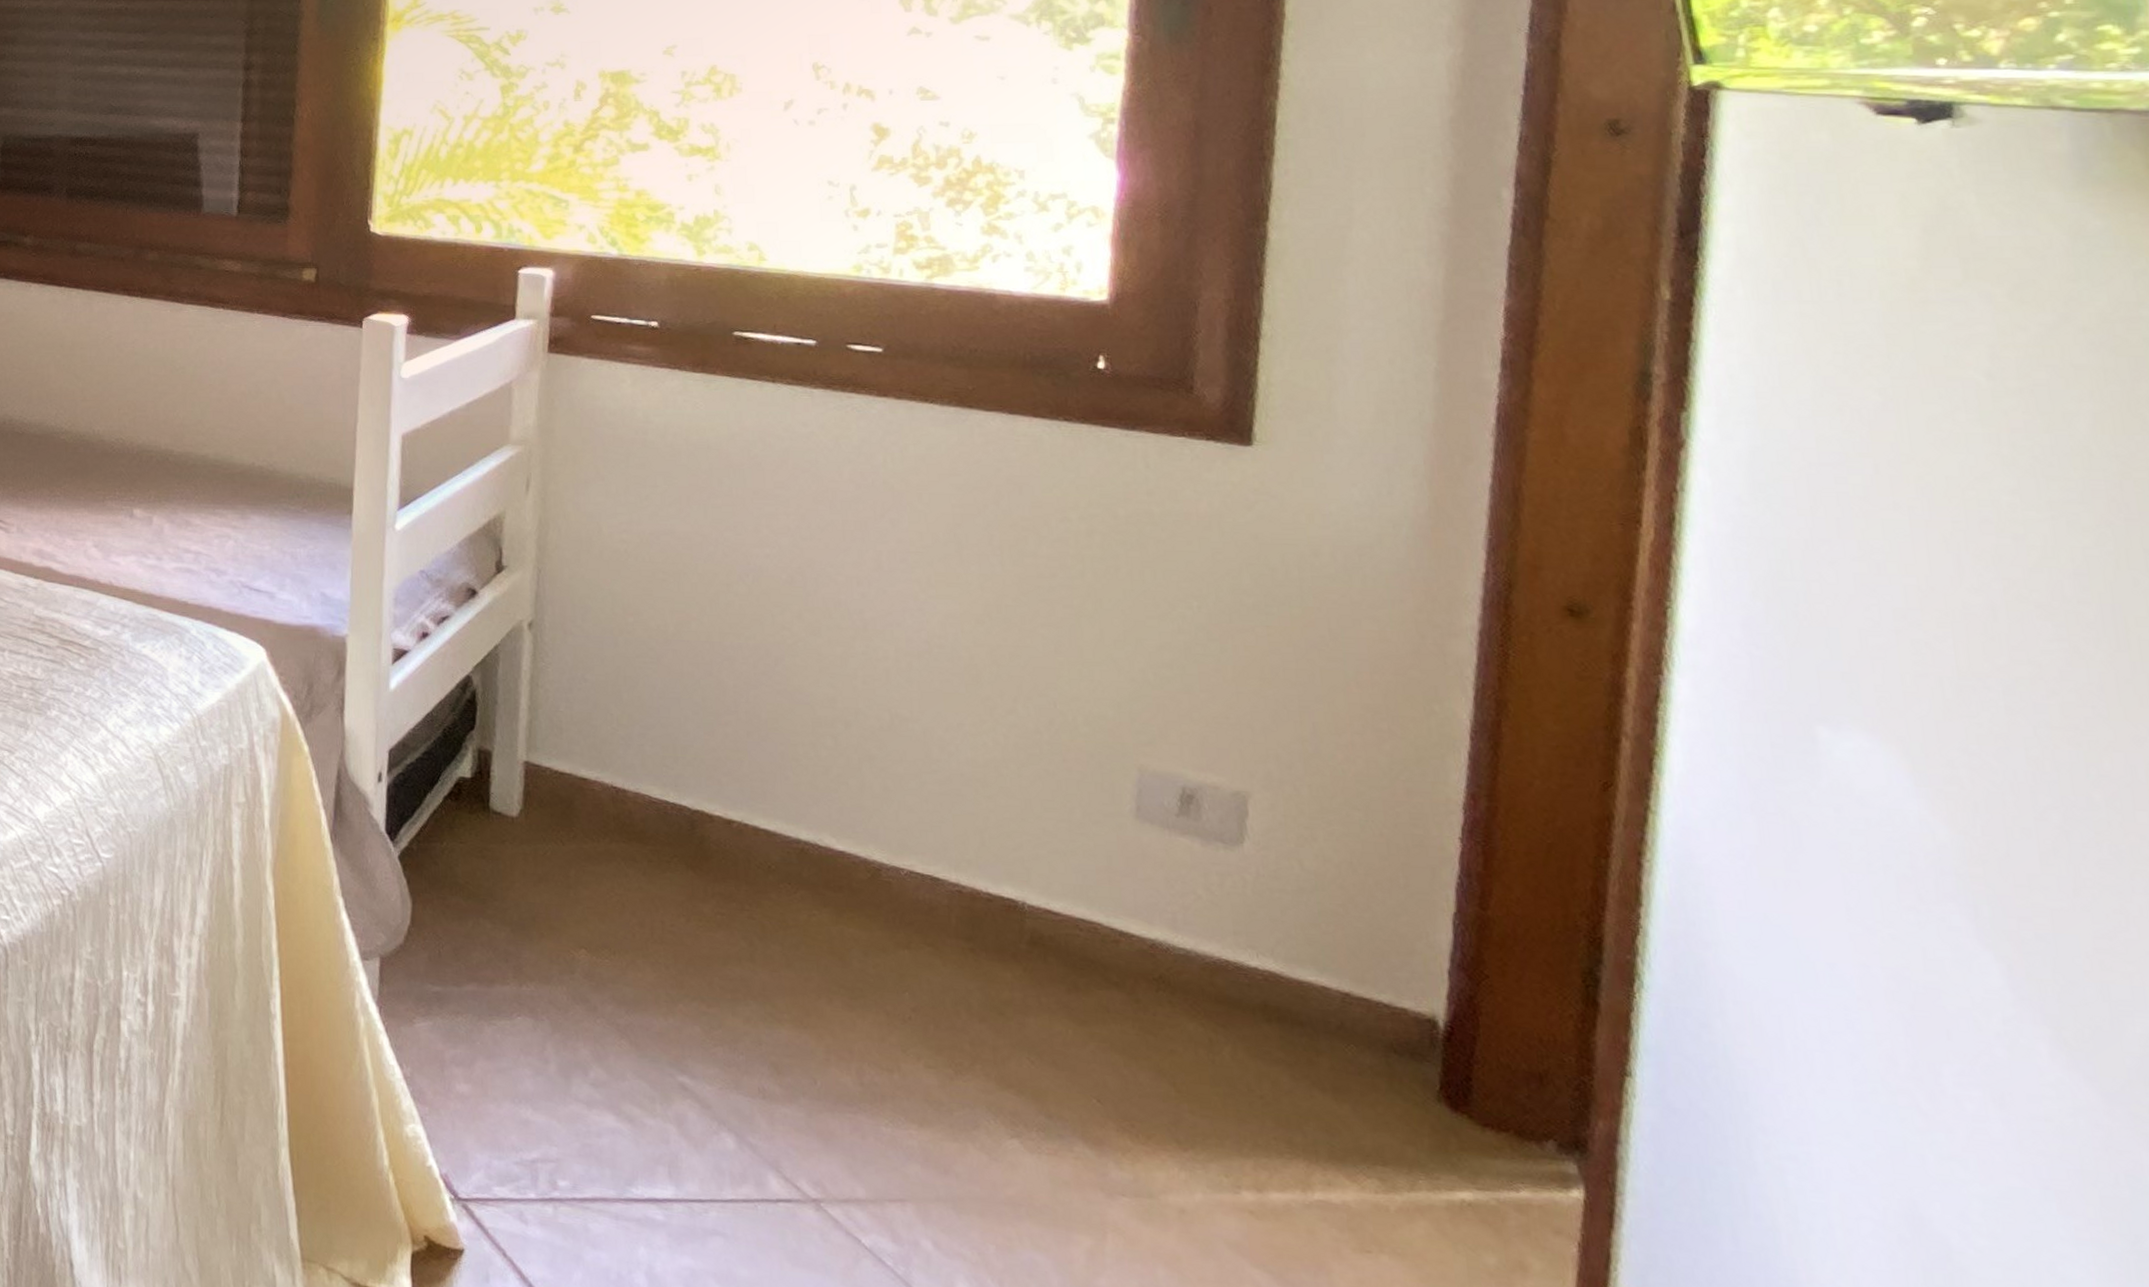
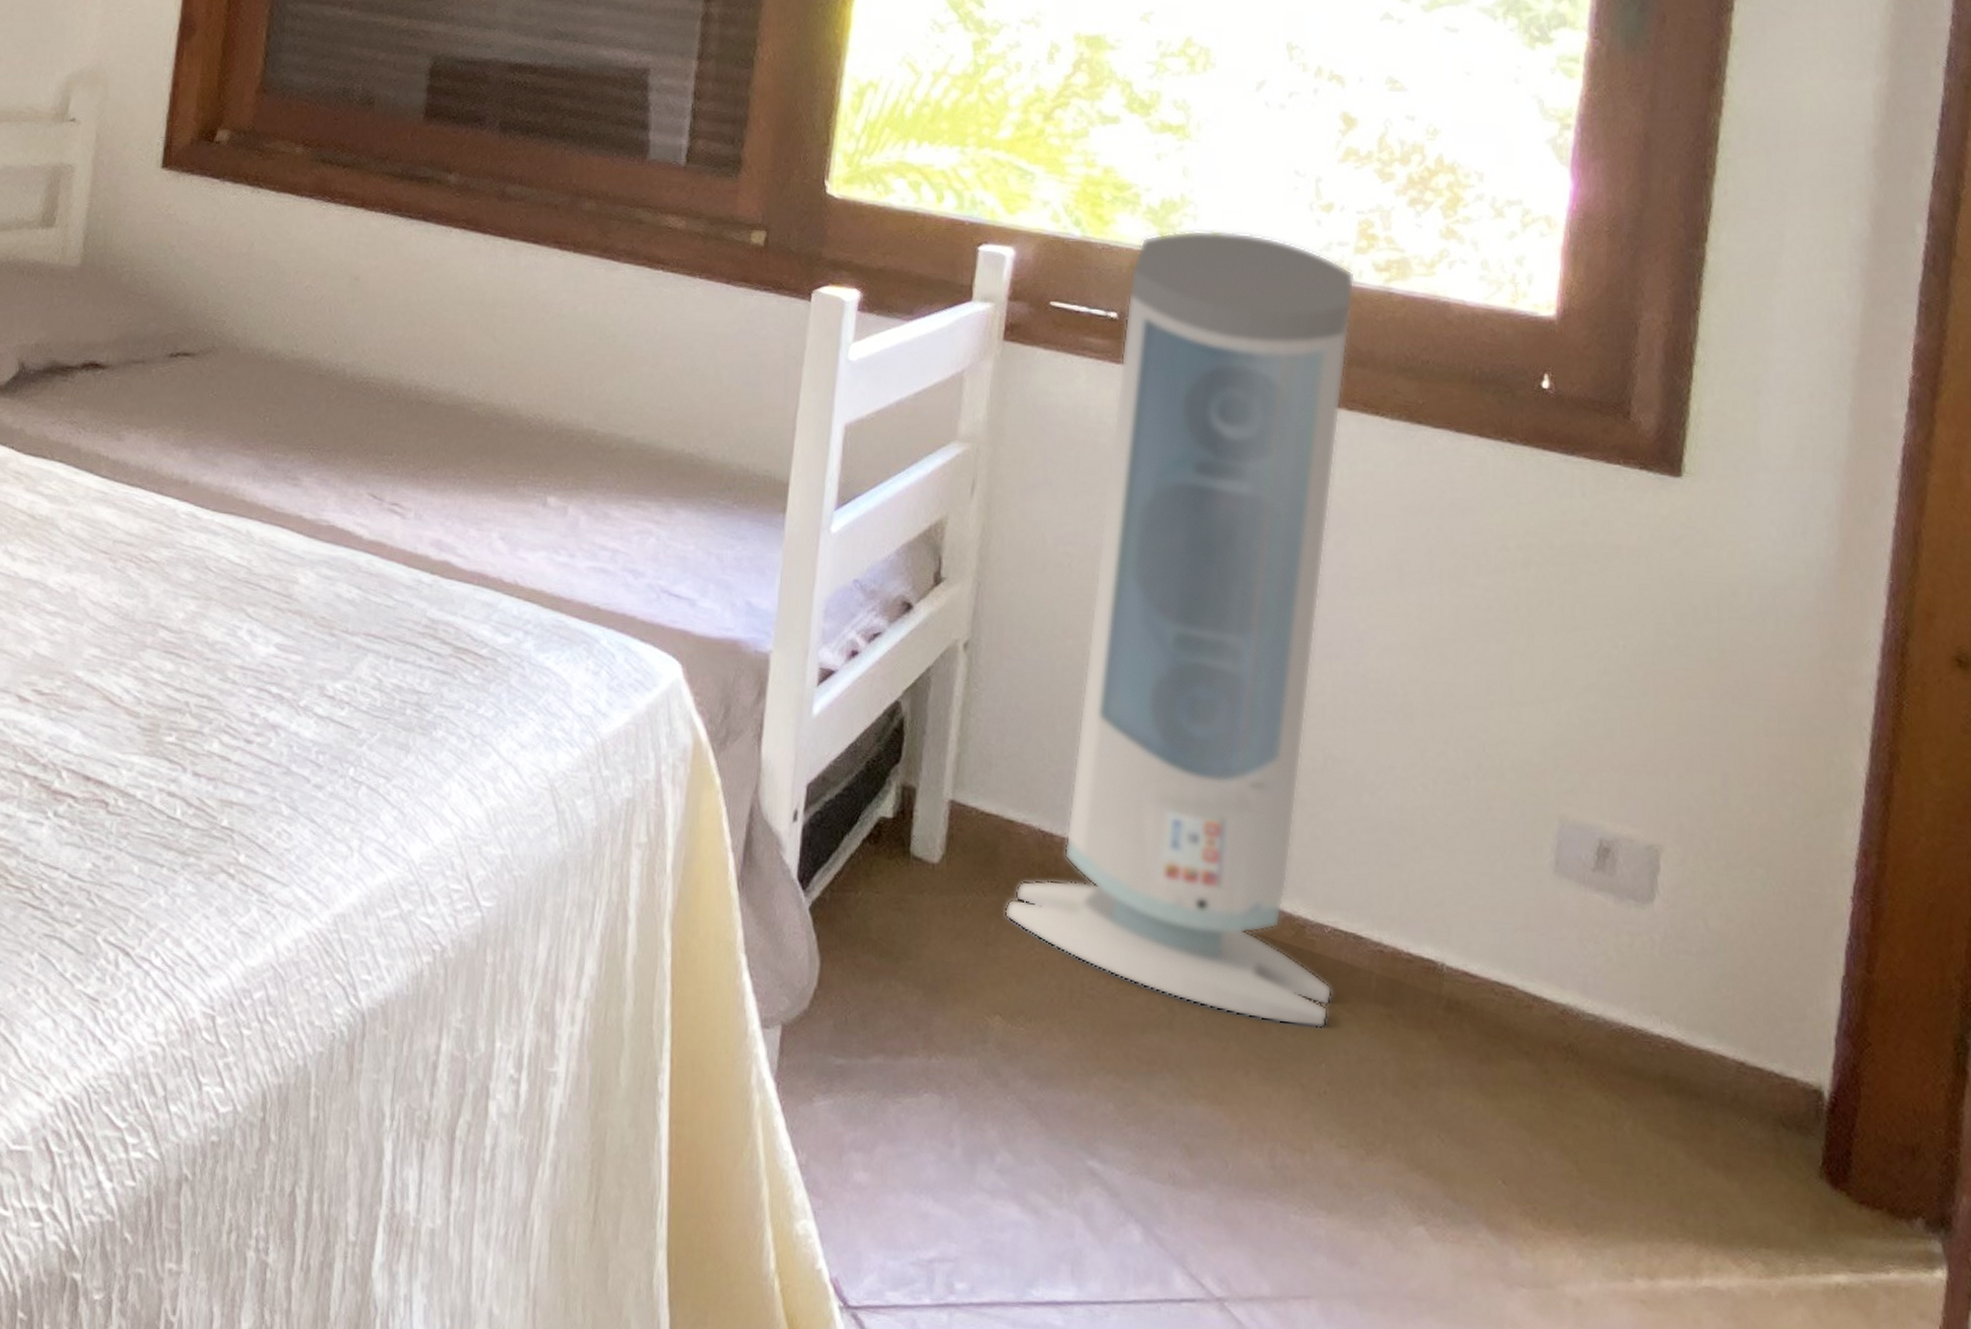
air purifier: none [583,242,912,961] -> present [1004,230,1356,1028]

